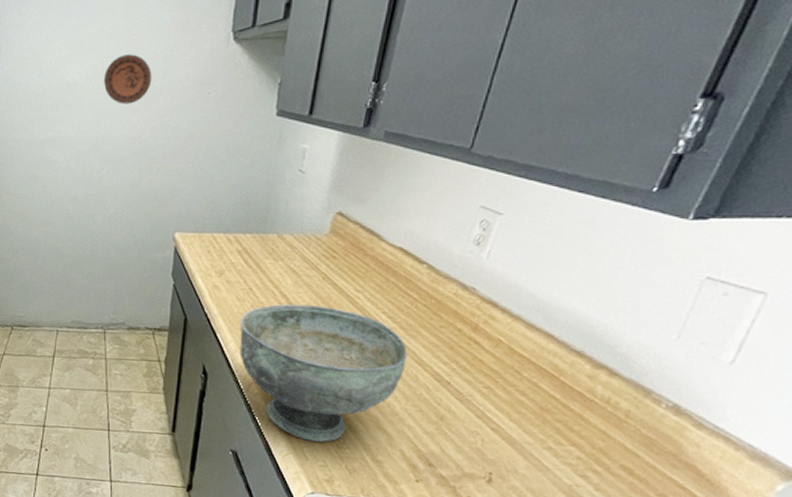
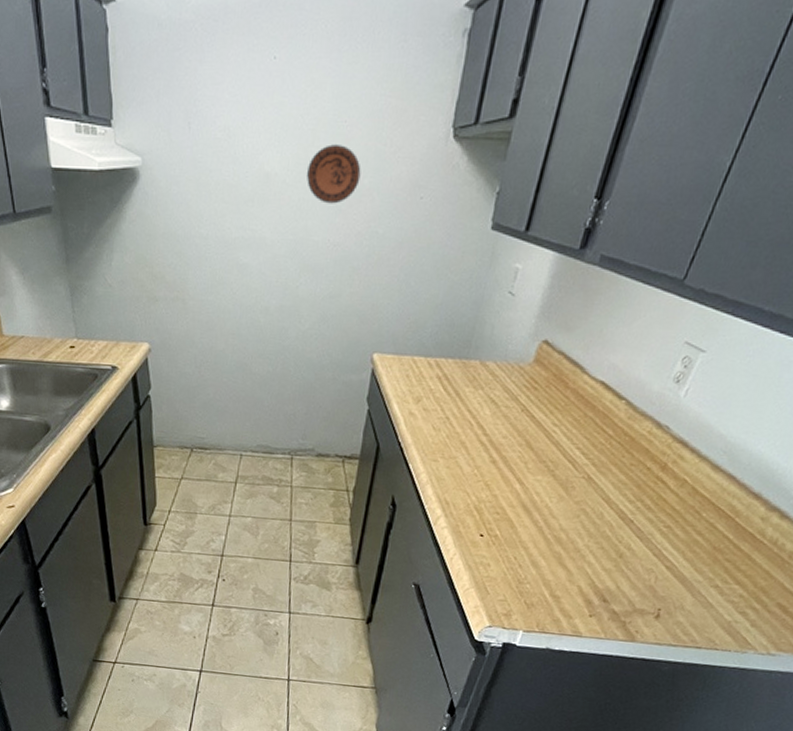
decorative bowl: present [239,304,407,442] -> none [430,435,597,577]

